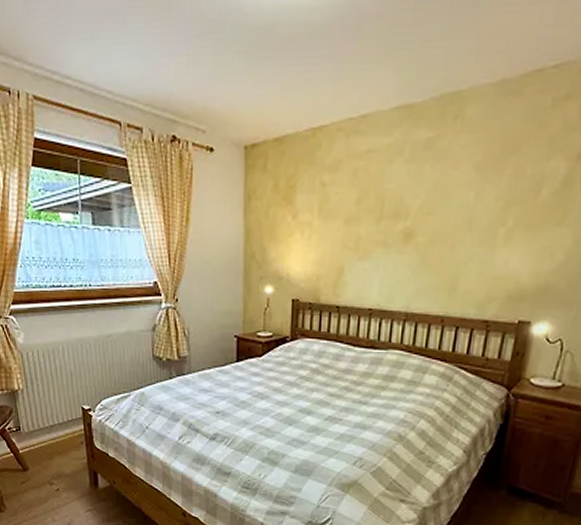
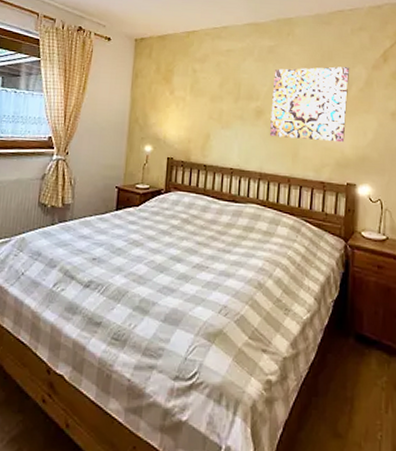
wall art: none [420,159,543,269] -> present [269,66,350,143]

